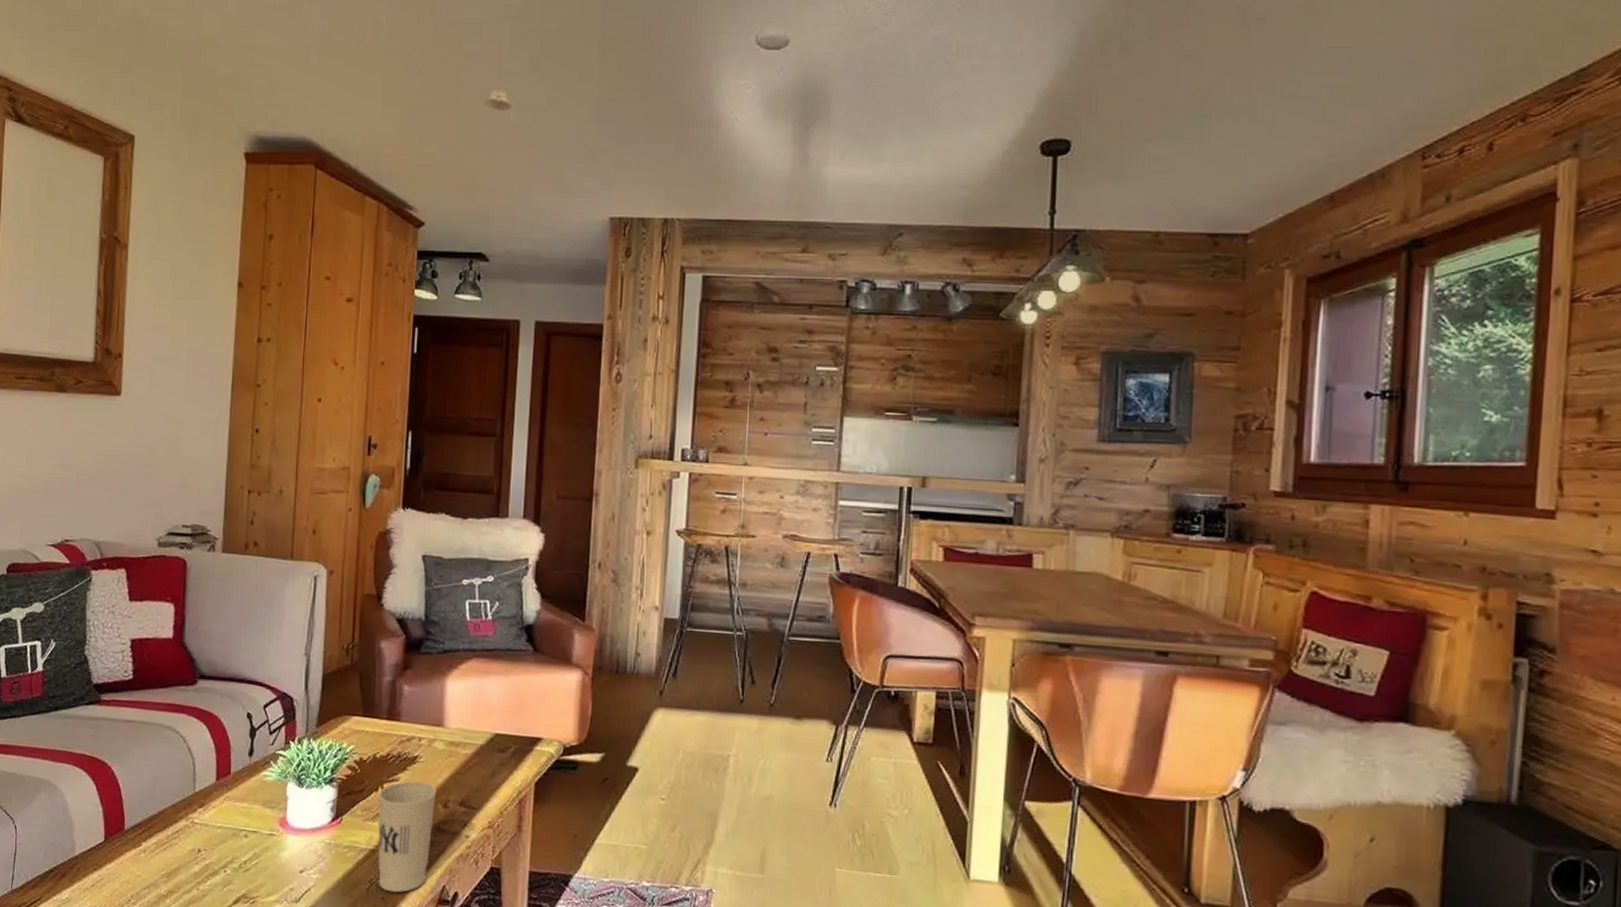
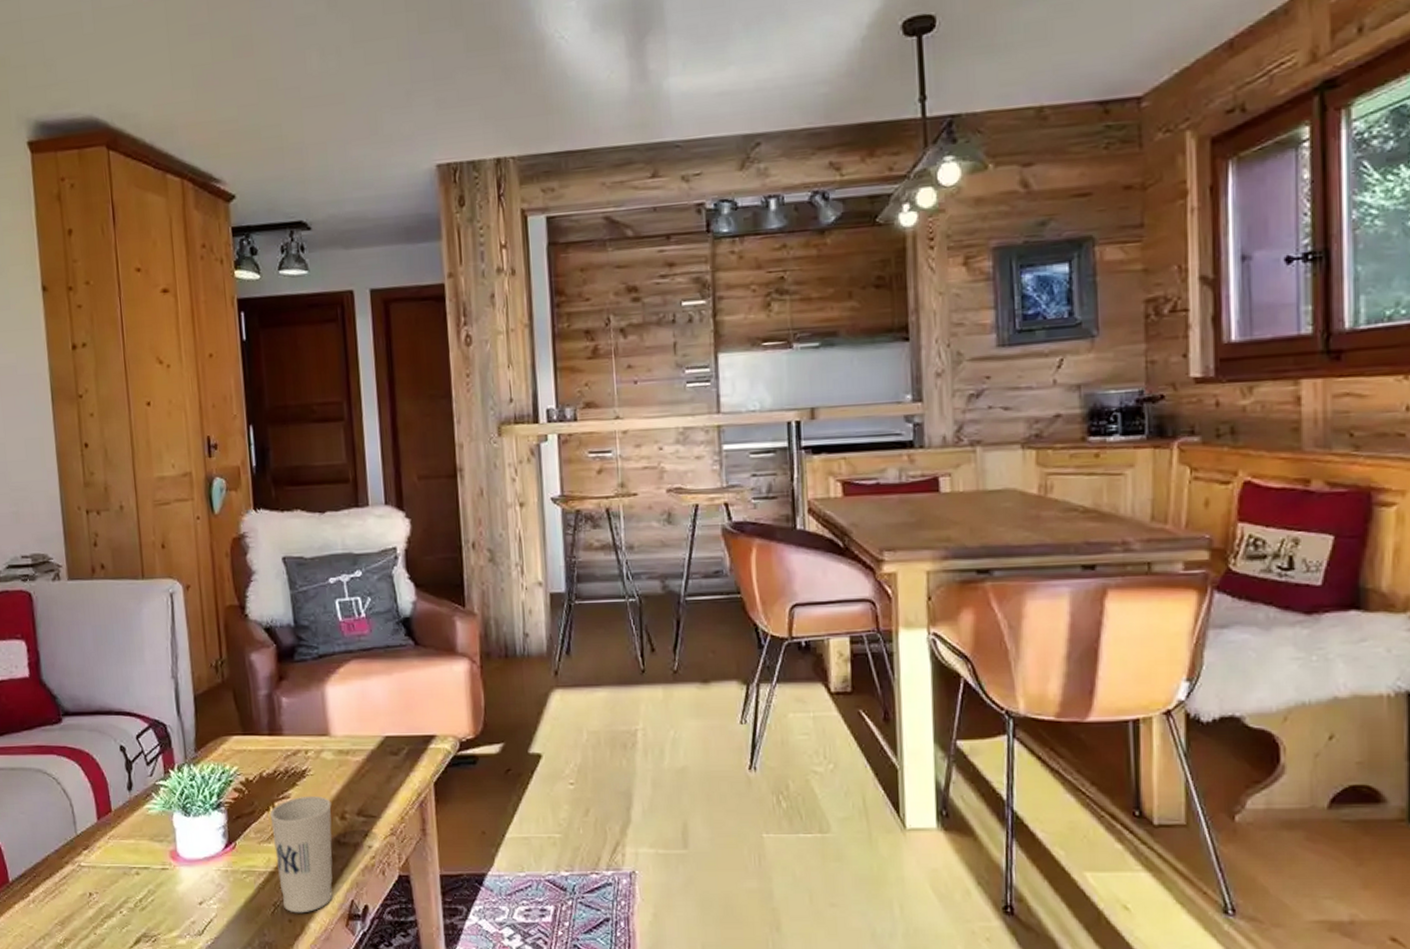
recessed light: present [484,90,513,112] -> none [282,36,314,61]

